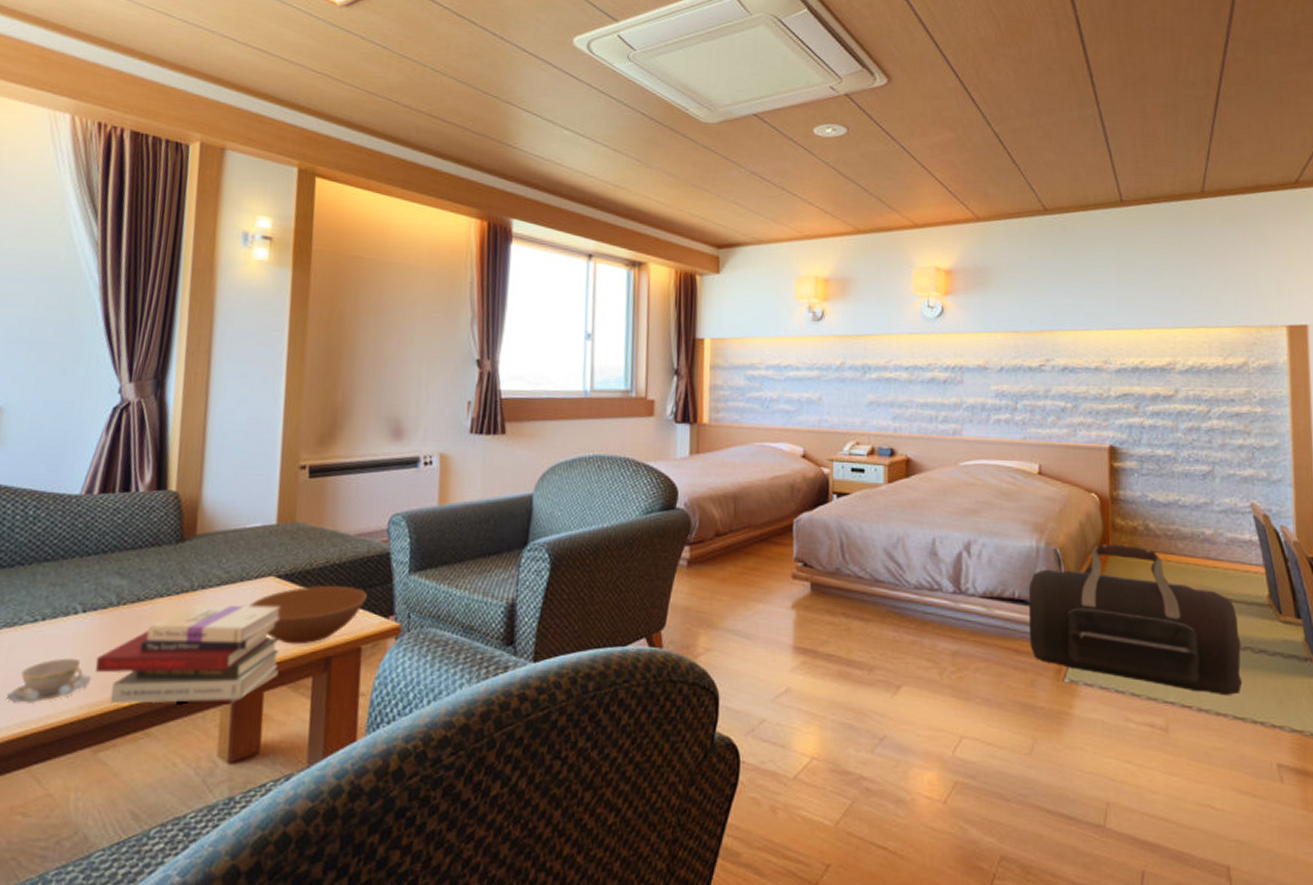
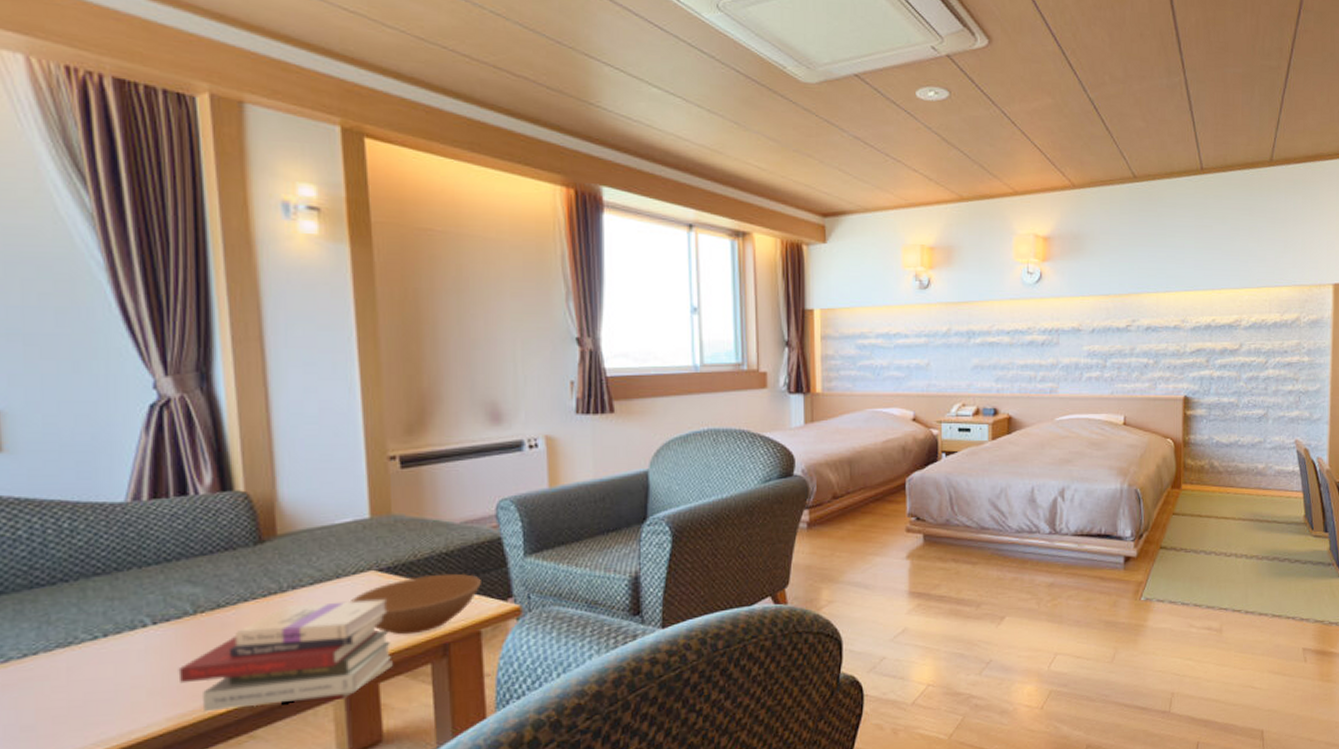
teacup: present [7,657,92,703] -> none [75,671,177,723]
duffel bag: present [1028,544,1243,695] -> none [1113,481,1281,599]

